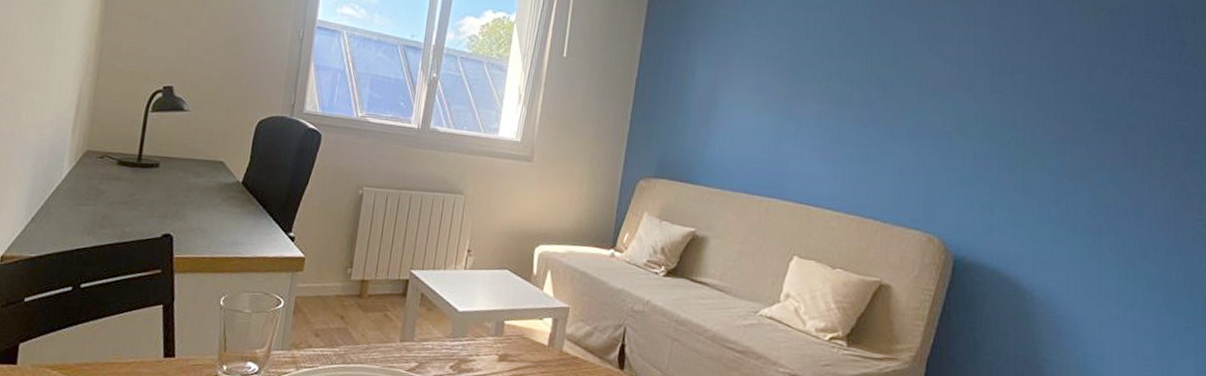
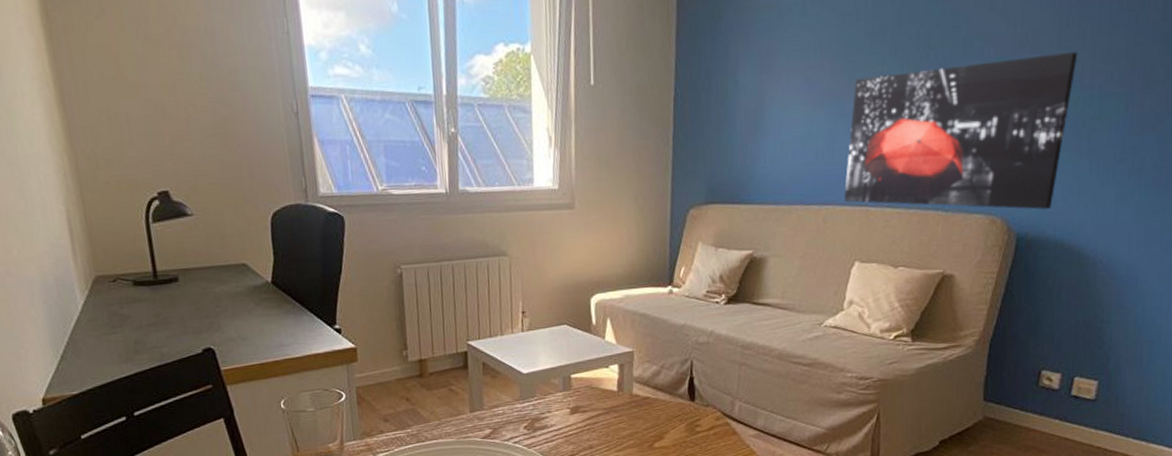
wall art: none [786,89,1010,237] -> present [843,51,1078,210]

